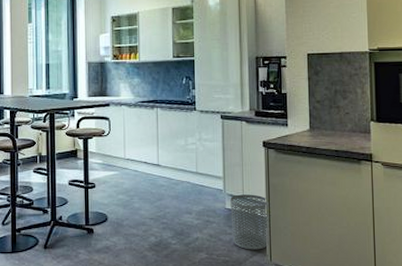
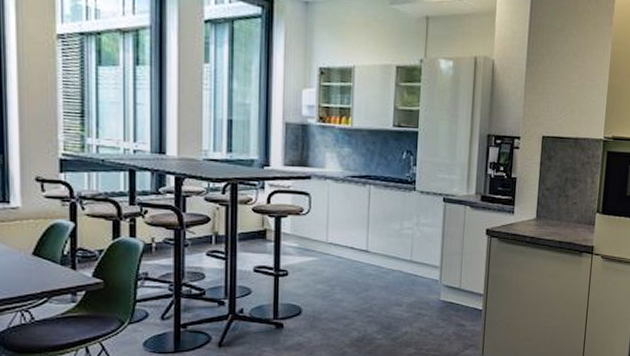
waste bin: present [230,194,269,250] -> none [444,285,485,344]

